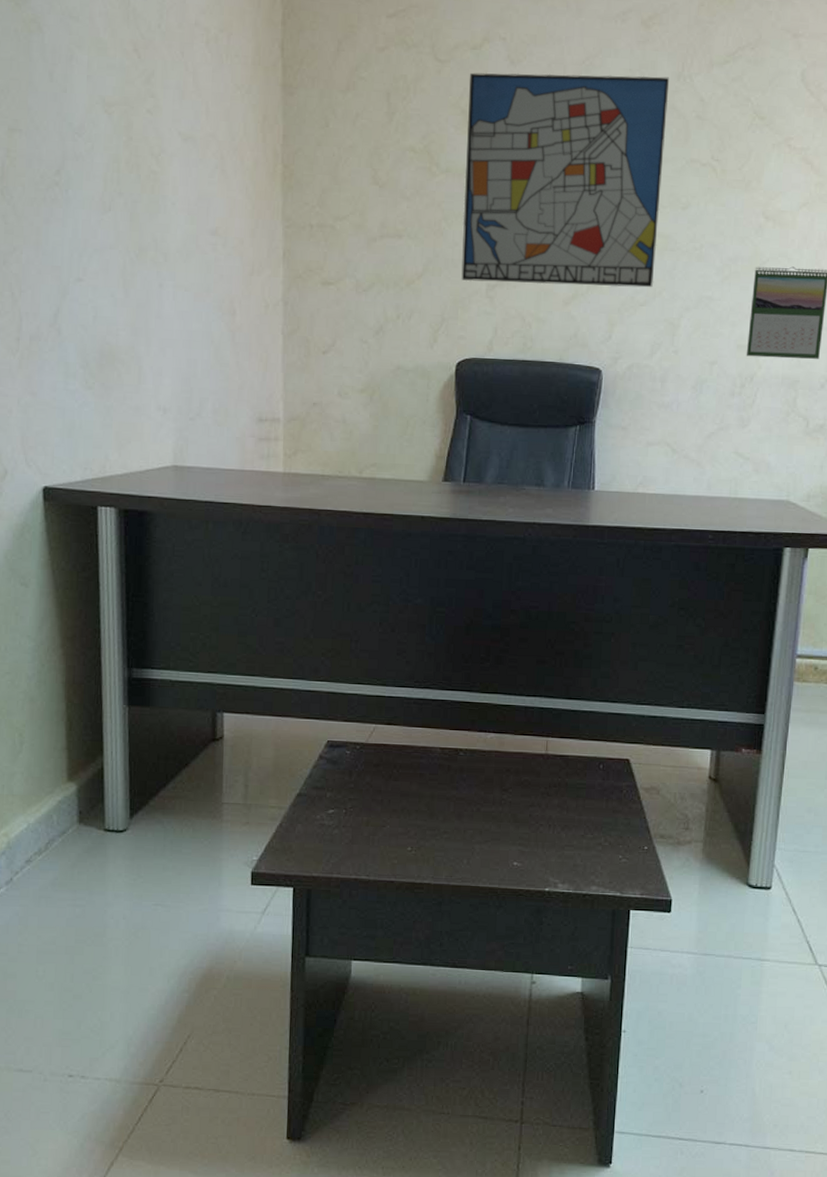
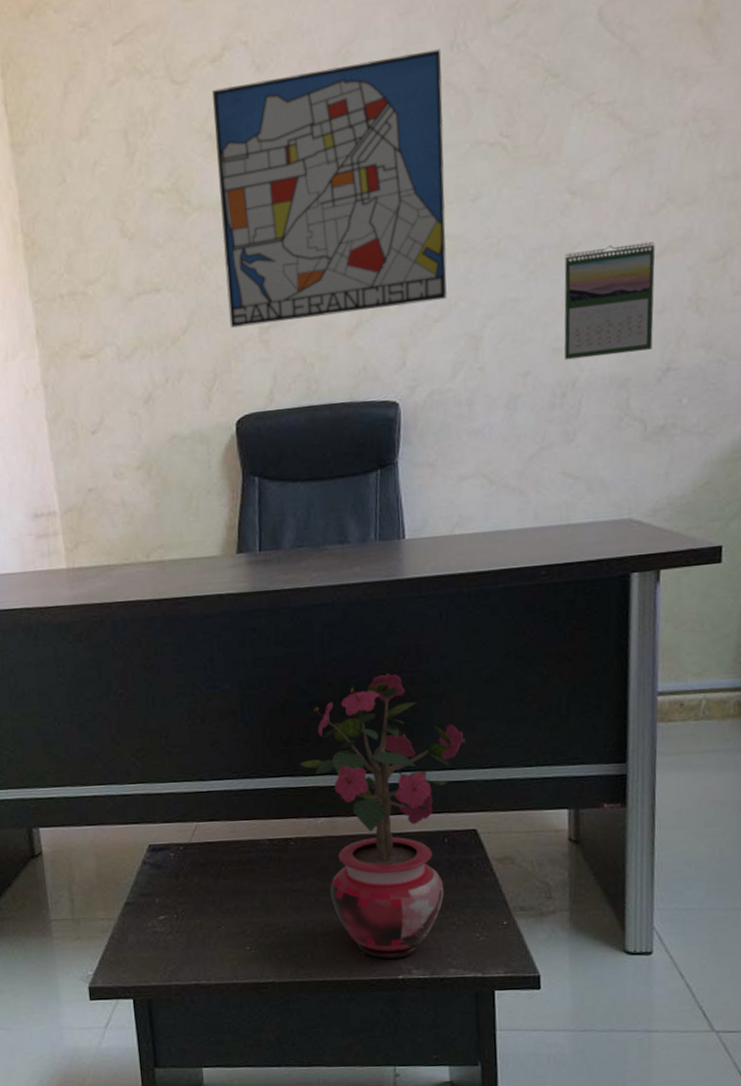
potted plant: none [477,606,630,872] -> present [299,671,468,959]

